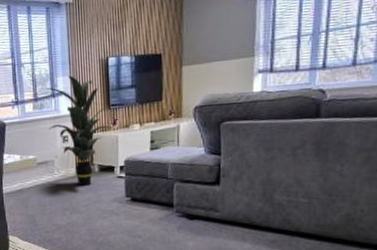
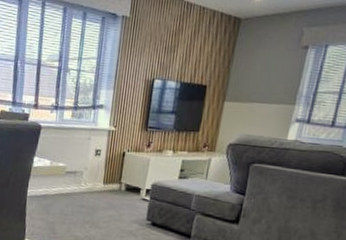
indoor plant: present [45,75,114,186] -> none [83,89,148,203]

